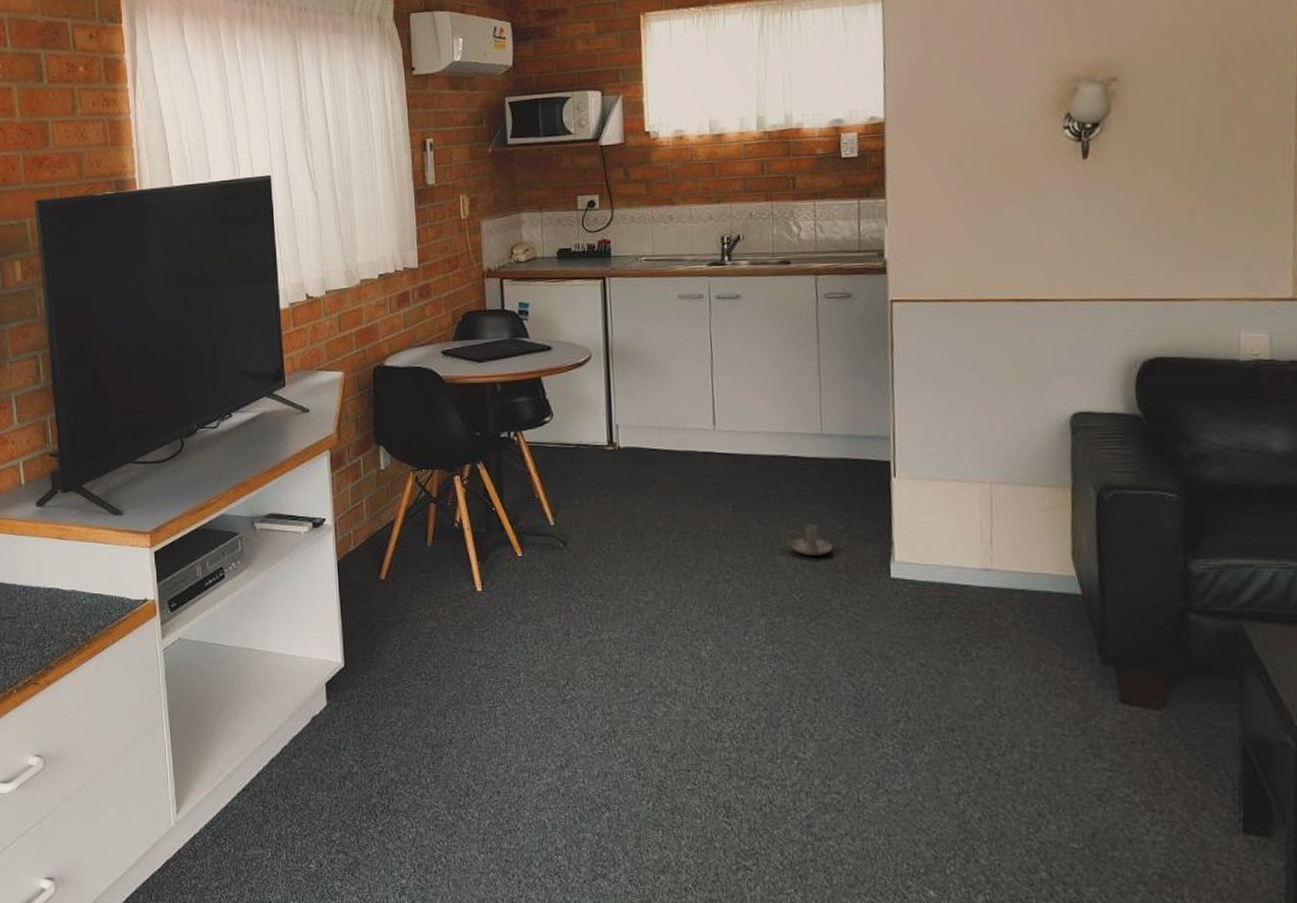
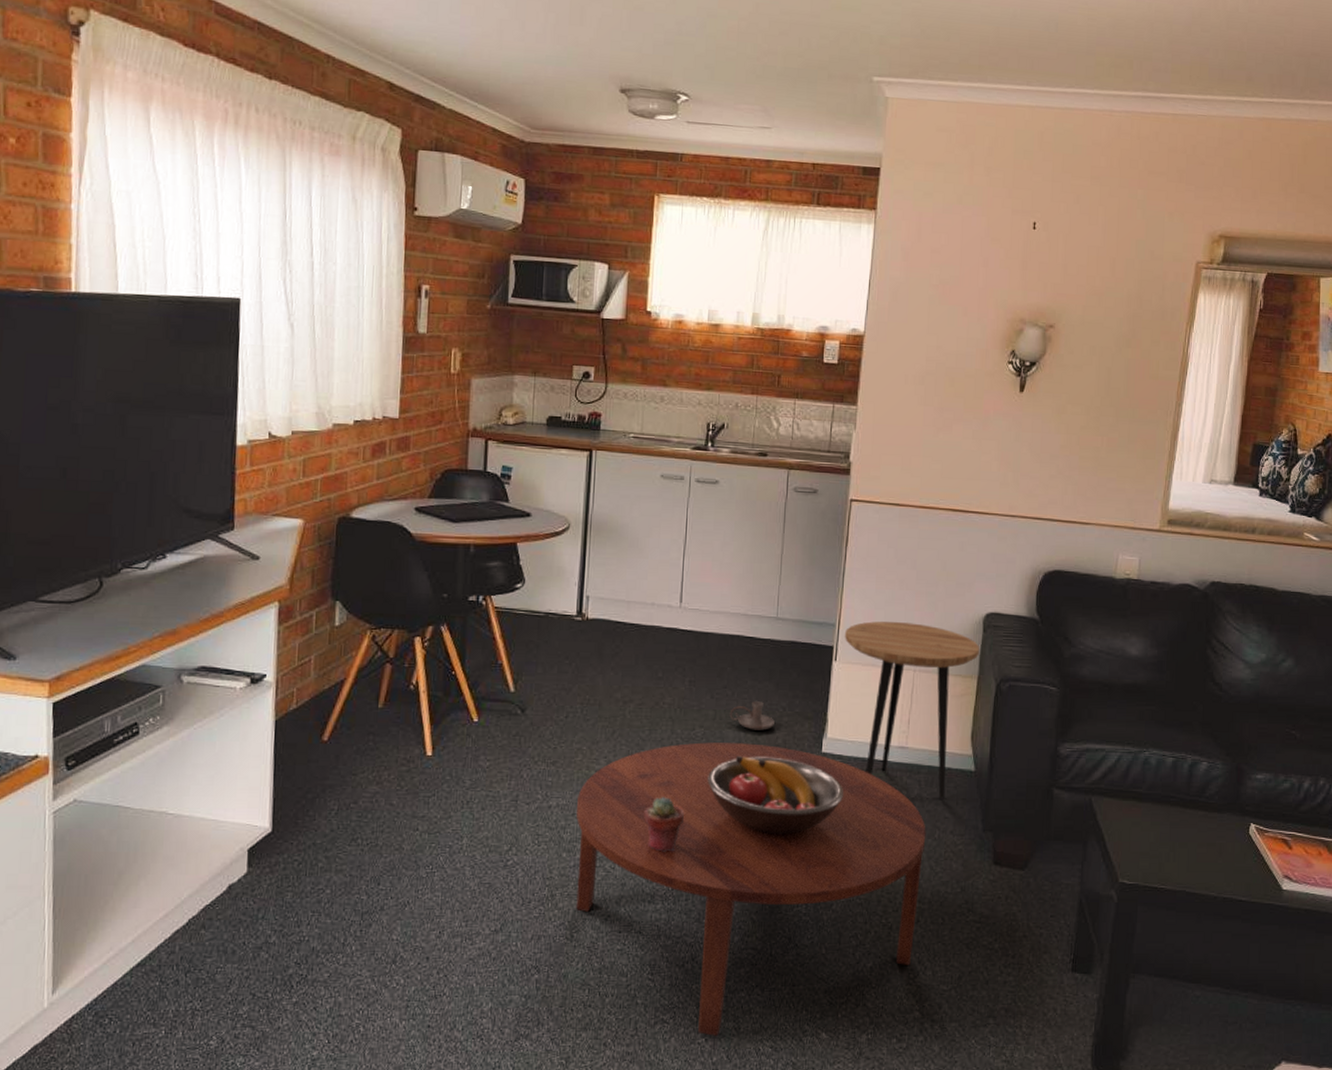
coffee table: none [629,570,1030,887] -> present [576,742,926,1036]
potted succulent: none [701,629,744,687] -> present [645,797,684,852]
fruit bowl: none [765,584,923,669] -> present [708,756,844,835]
side table: none [901,430,1071,628] -> present [844,621,980,799]

